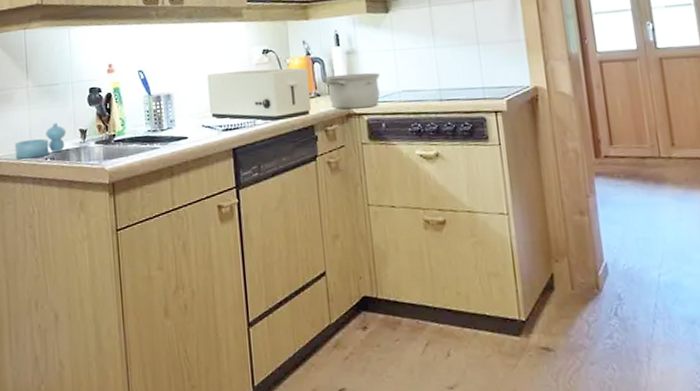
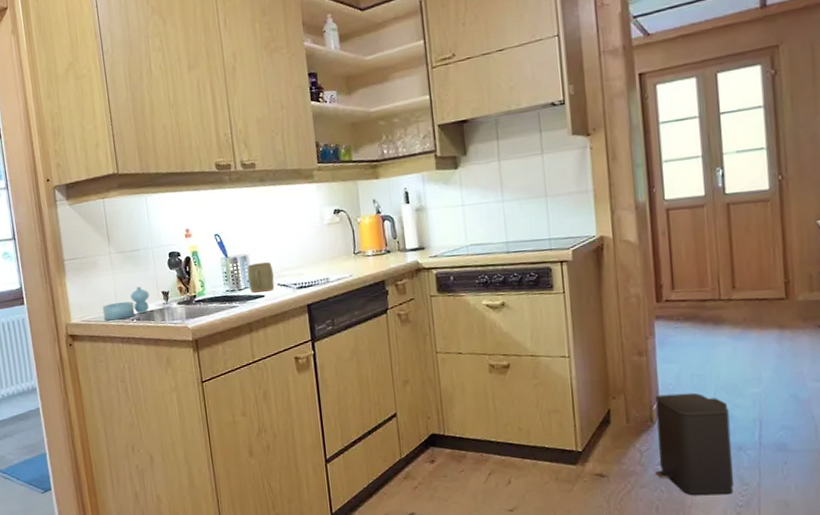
mug: none [170,102,199,134] -> present [247,262,275,293]
toaster: present [206,68,311,122] -> none [280,226,381,278]
cooking pot: present [324,72,380,110] -> none [394,228,449,265]
pedal bin: none [600,257,691,376] -> present [655,392,734,496]

